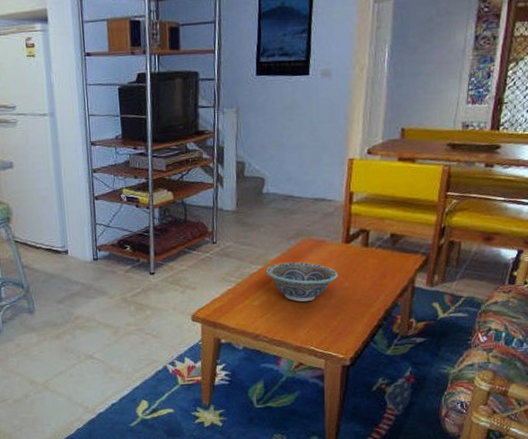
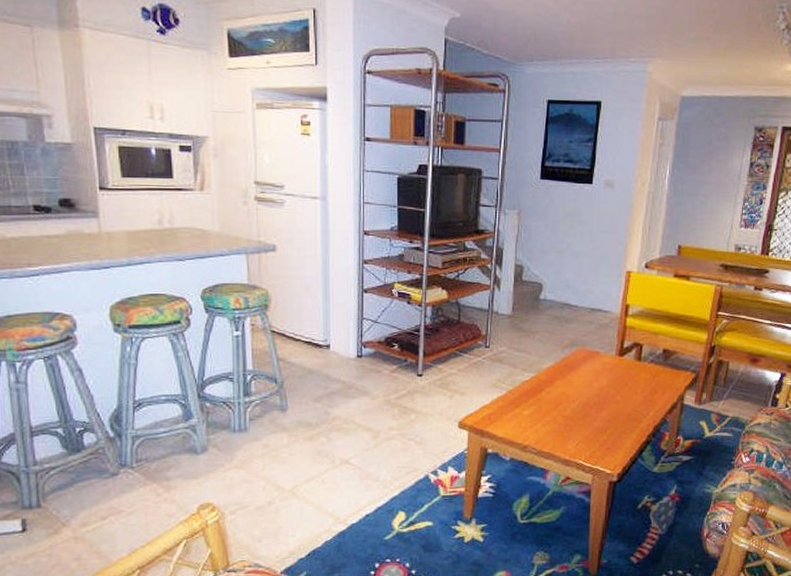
decorative bowl: present [265,262,338,302] -> none [538,371,610,413]

